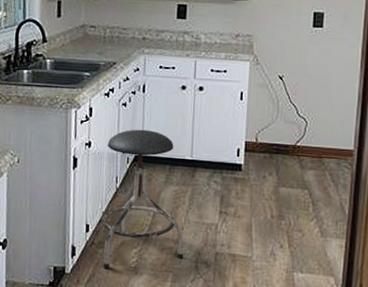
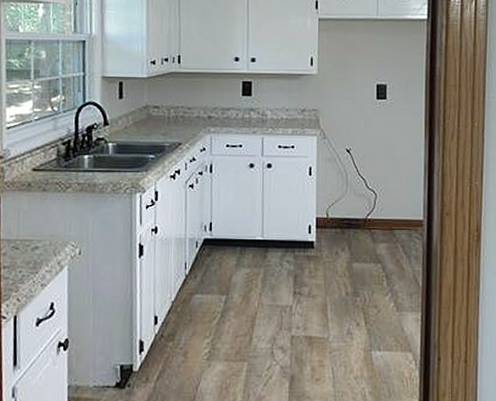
stool: present [100,129,184,268] -> none [170,211,259,362]

